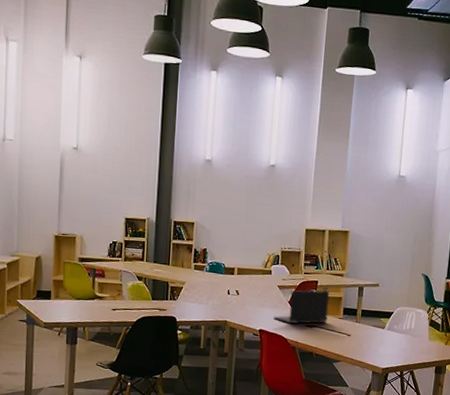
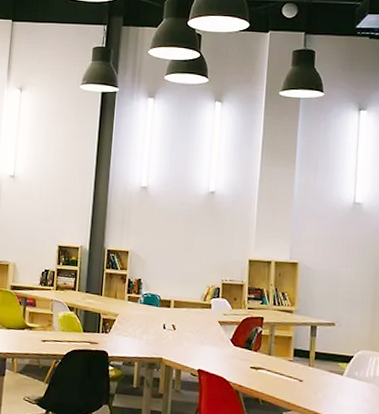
laptop: present [273,290,330,324] -> none [213,327,278,366]

